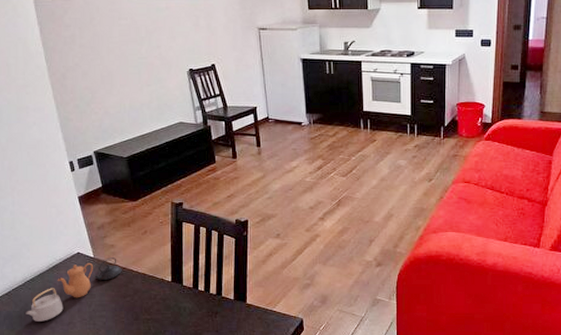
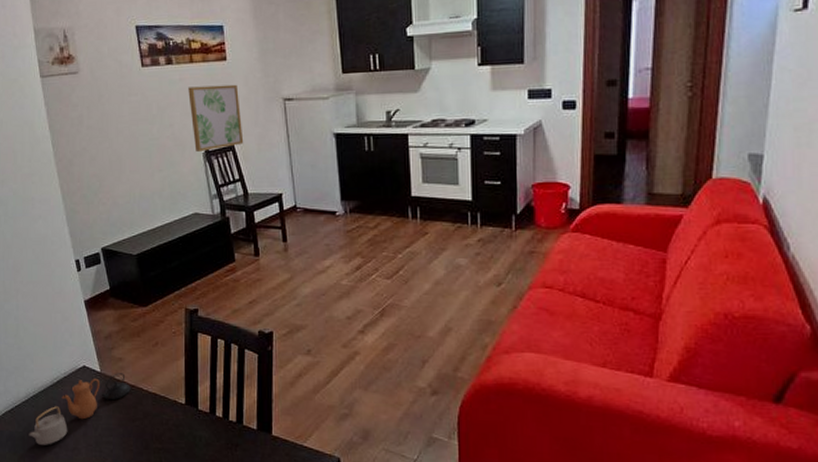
wall art: none [174,14,224,71] -> present [188,84,244,153]

